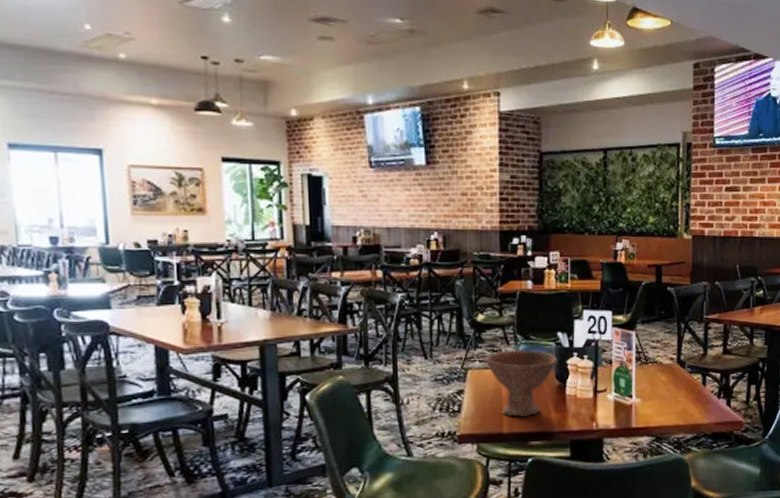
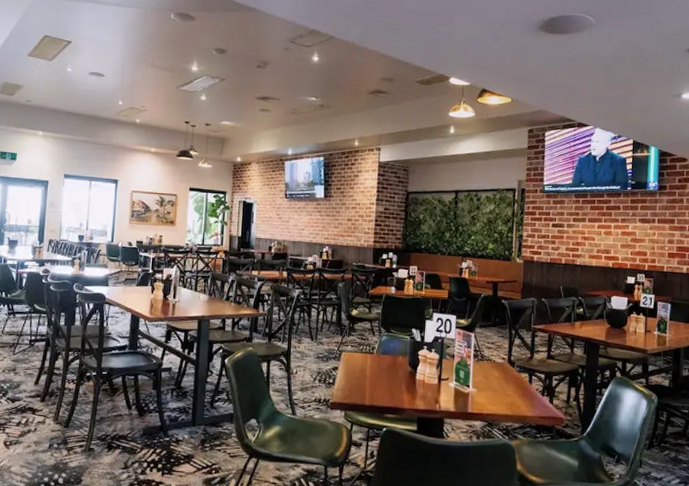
bowl: present [484,350,557,417] -> none [355,339,411,393]

